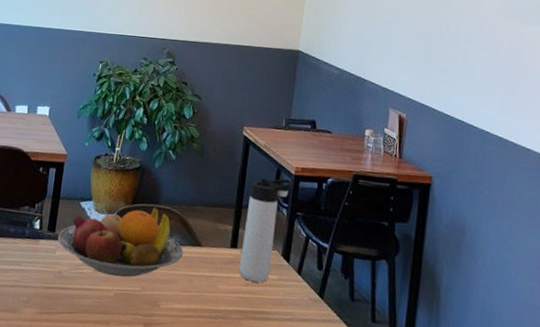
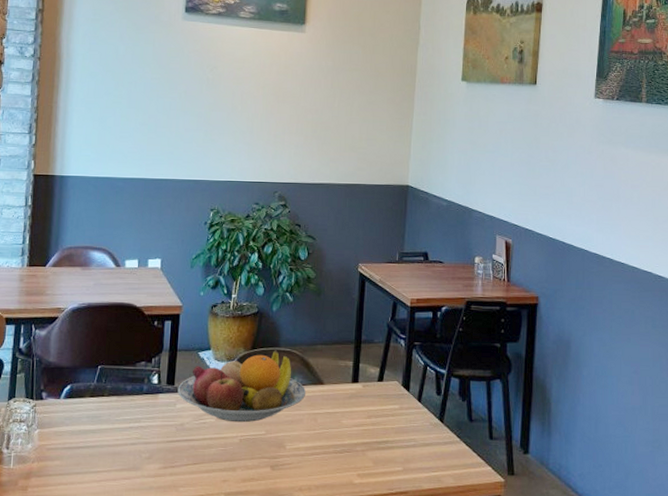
thermos bottle: present [239,178,293,283] -> none [362,311,409,413]

